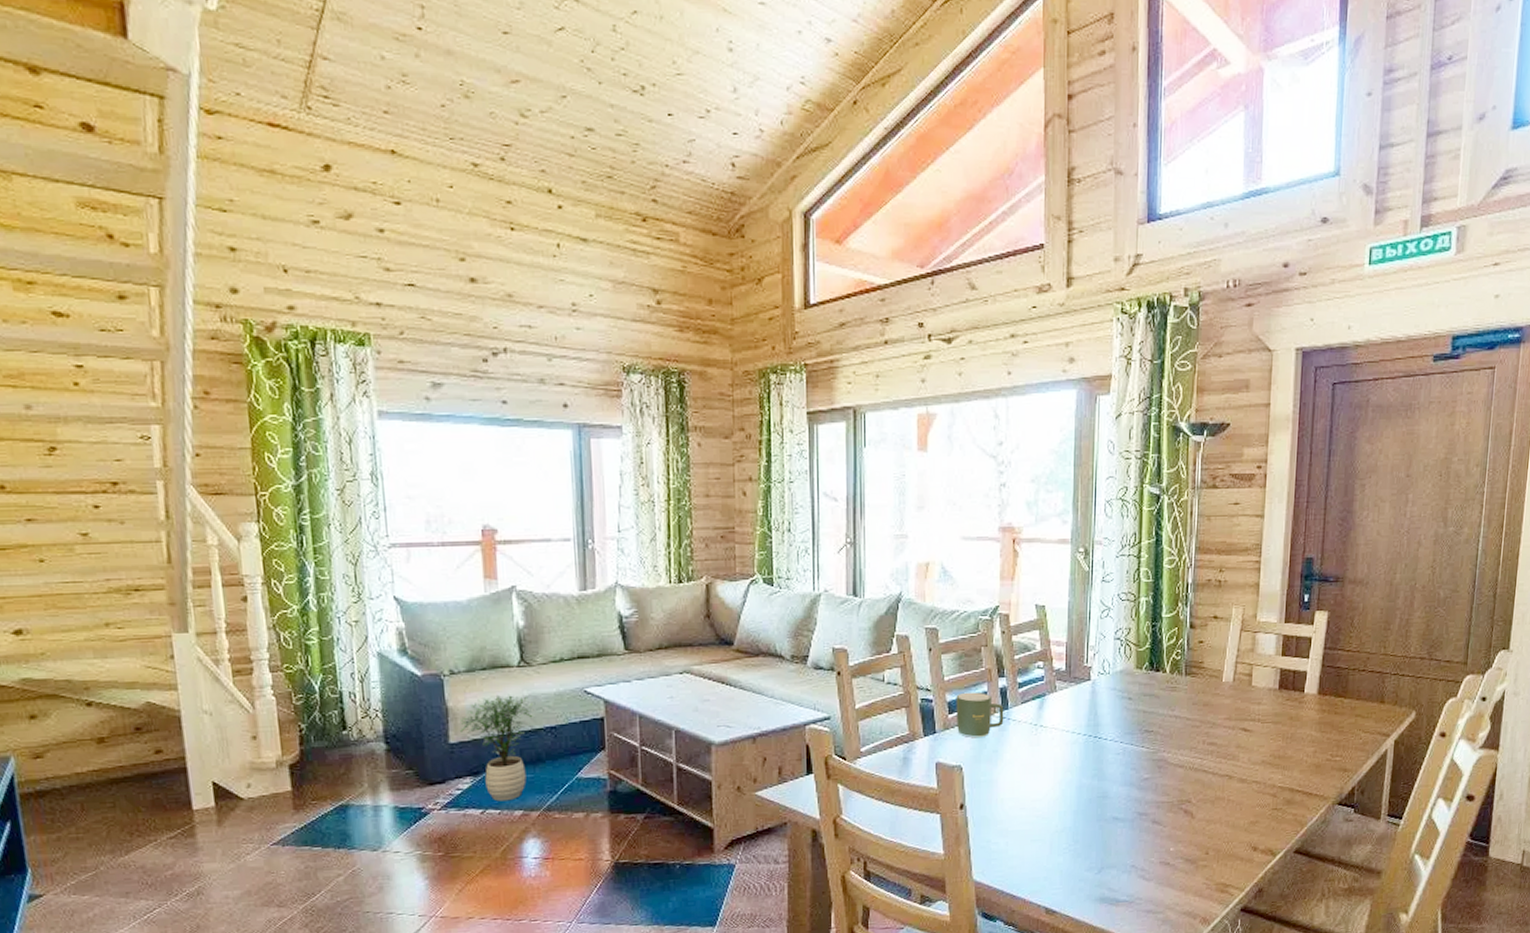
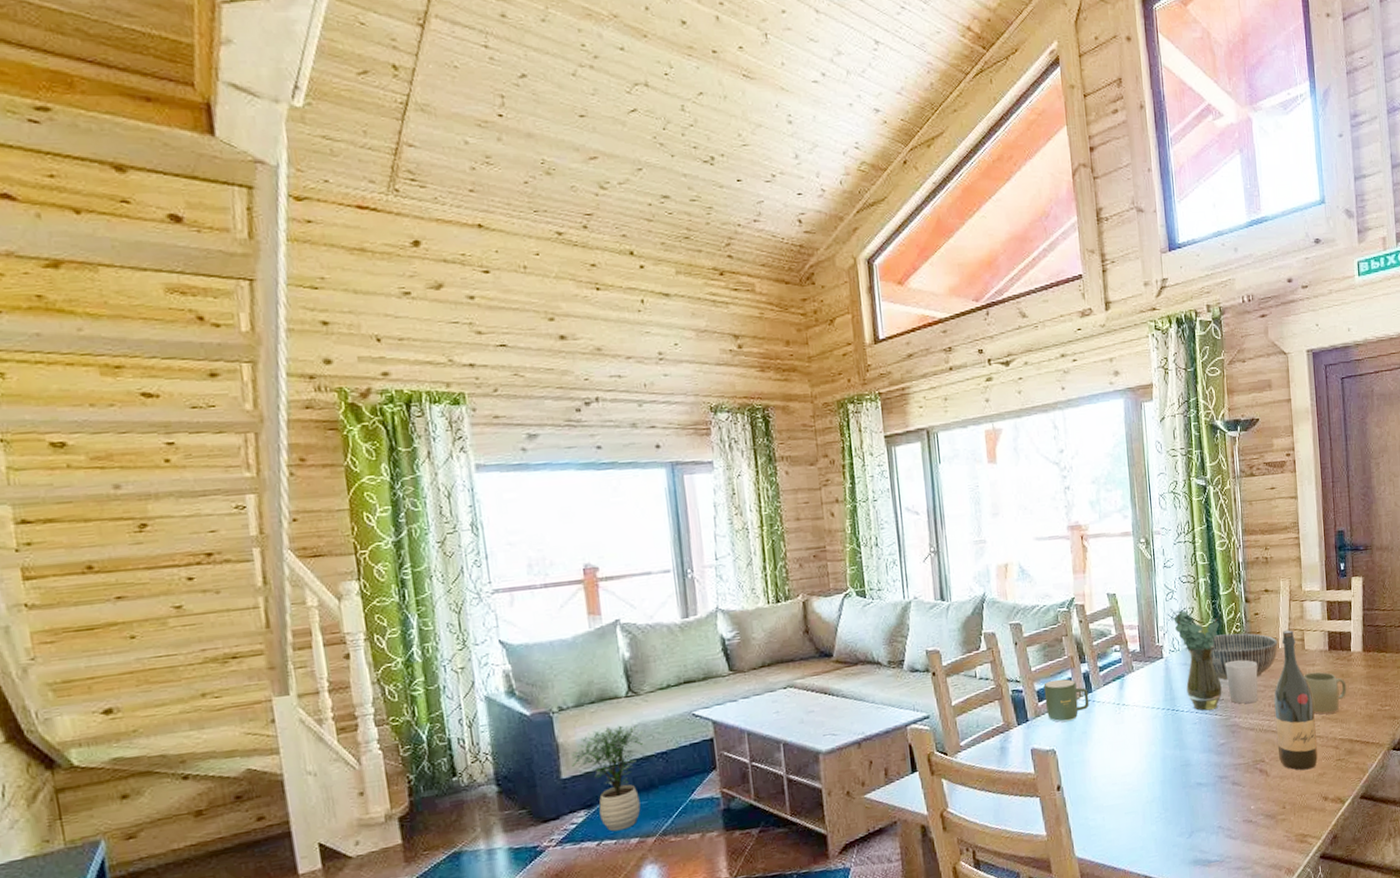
vase: none [1104,626,1158,741] -> present [1170,607,1222,711]
bowl: none [1144,660,1222,711] -> present [1211,633,1278,680]
candle holder: none [1158,690,1195,739] -> present [1225,660,1258,704]
wine bottle: none [1207,663,1255,816] -> present [1274,630,1318,770]
mug: none [1246,711,1295,759] -> present [1304,672,1347,715]

